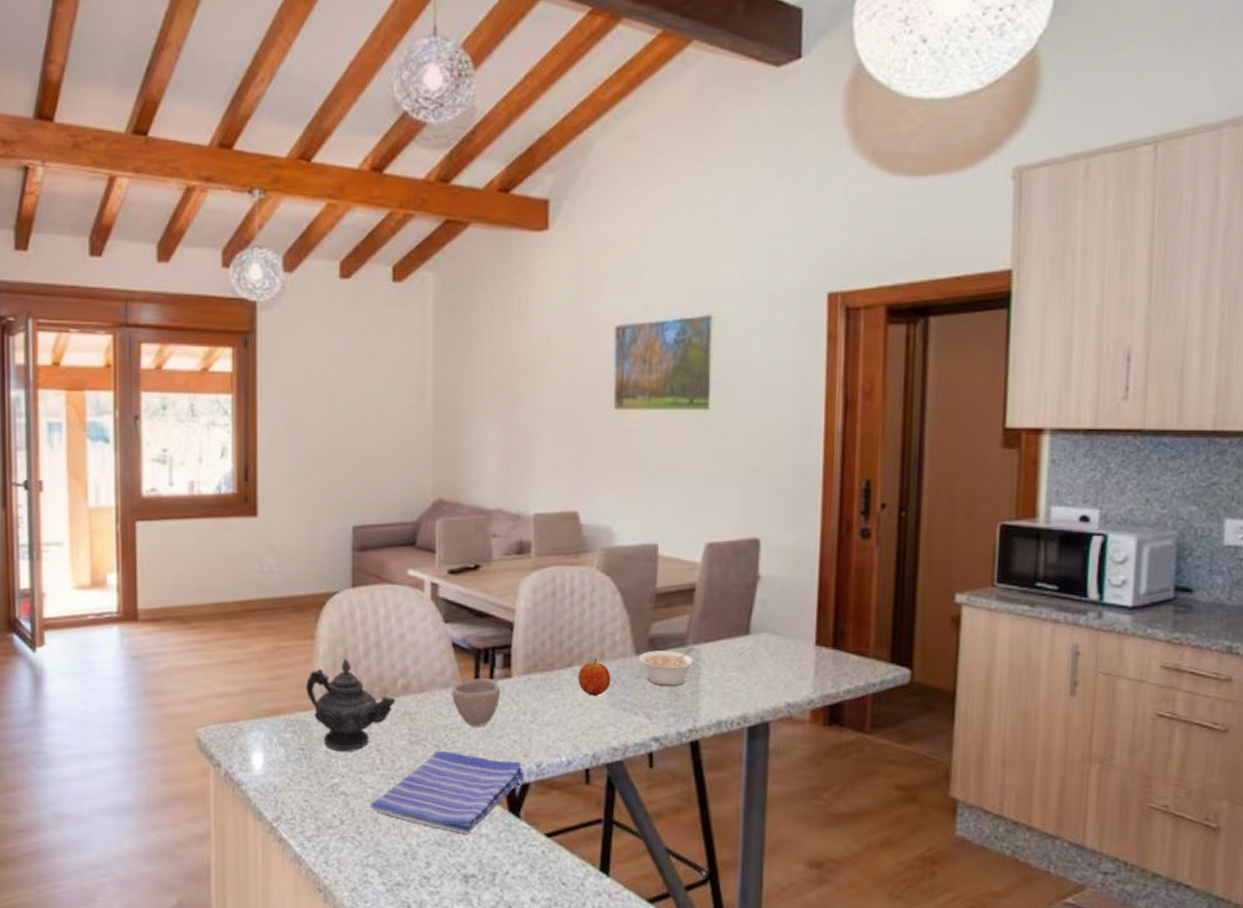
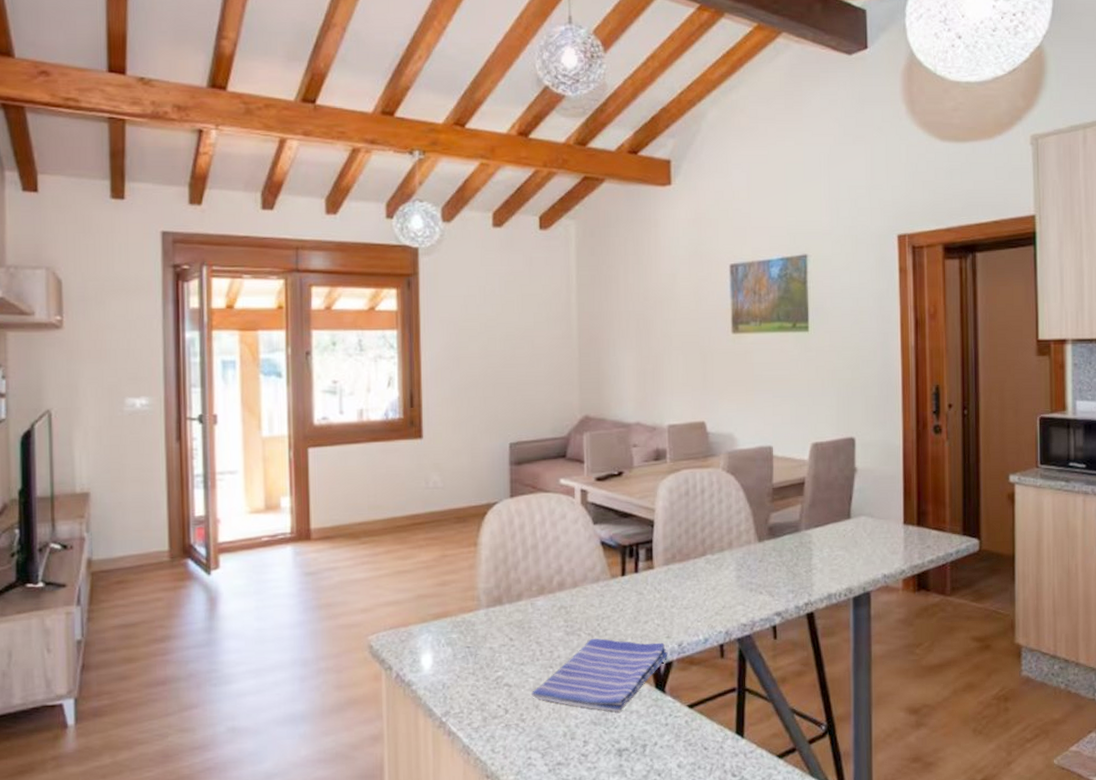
teapot: present [306,659,396,752] -> none [471,562,553,647]
cup: present [452,678,500,727] -> none [602,571,644,615]
fruit: present [578,658,611,696] -> none [710,547,739,580]
legume: present [638,647,695,686] -> none [760,532,807,567]

